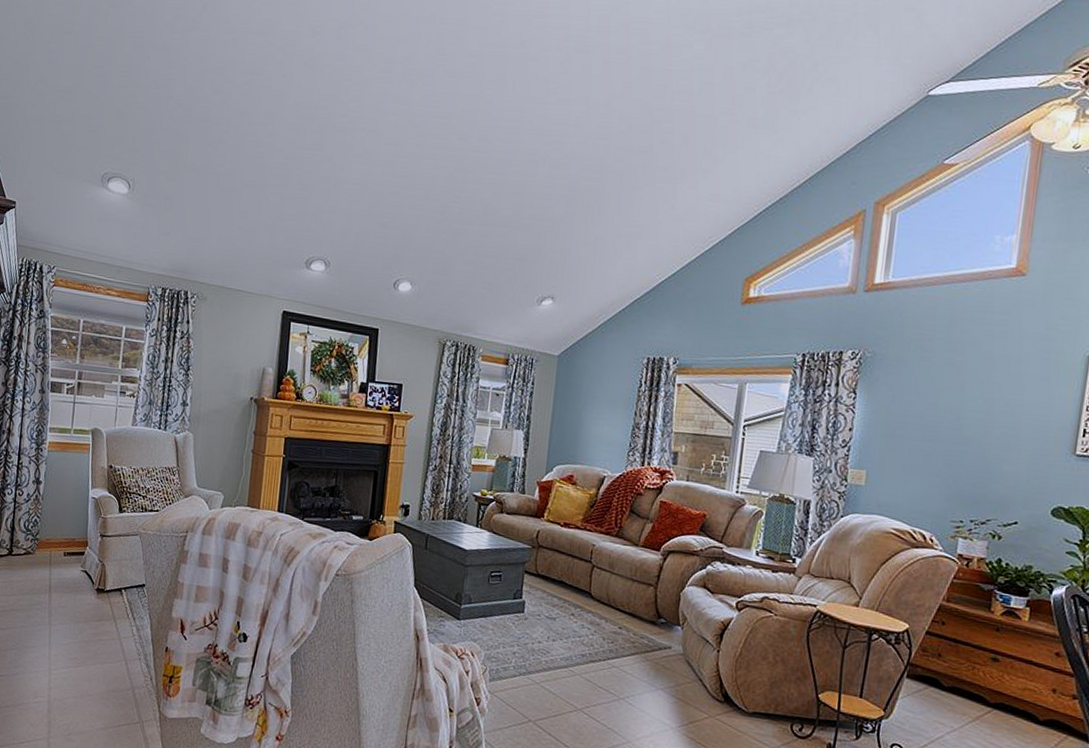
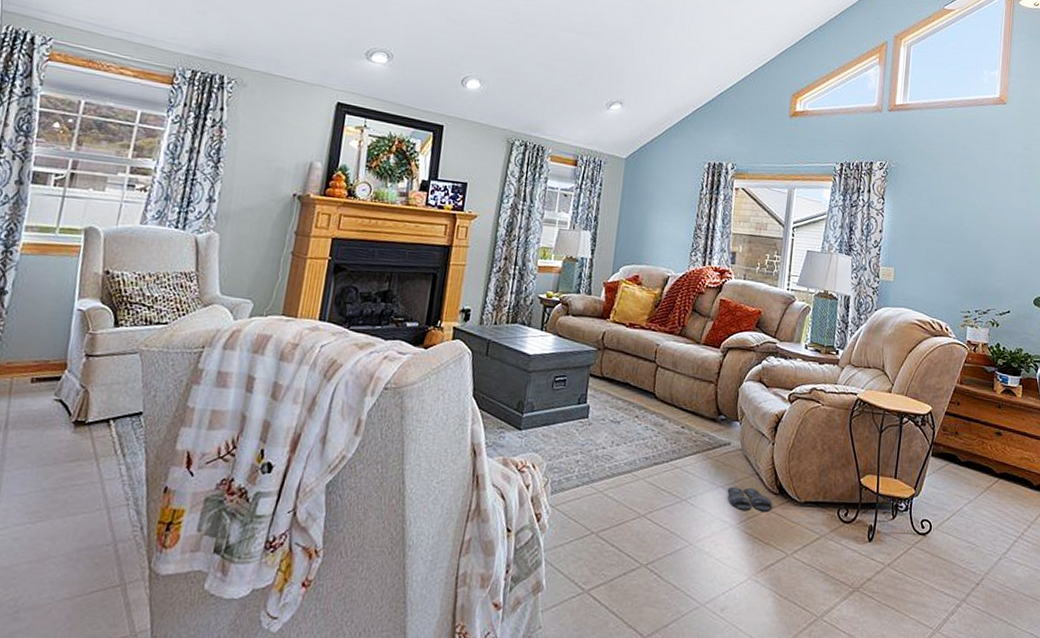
slippers: none [668,690,717,718] -> present [728,487,773,512]

